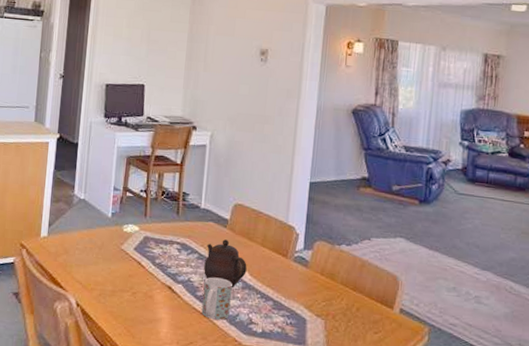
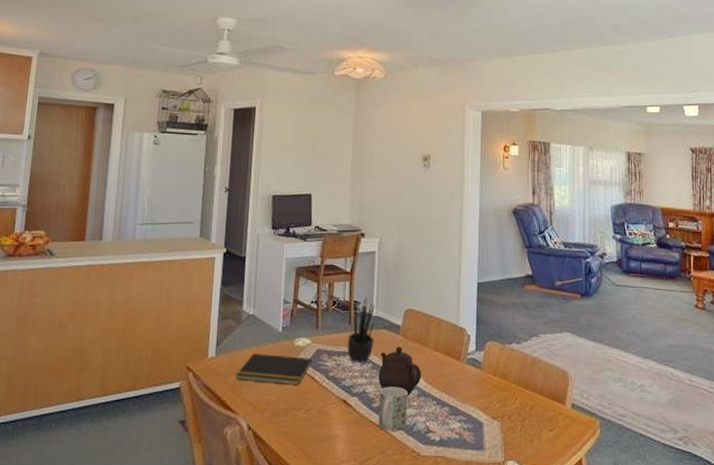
notepad: none [66,236,141,269] -> present [236,353,313,386]
potted plant: none [174,188,203,252] -> present [347,296,375,362]

